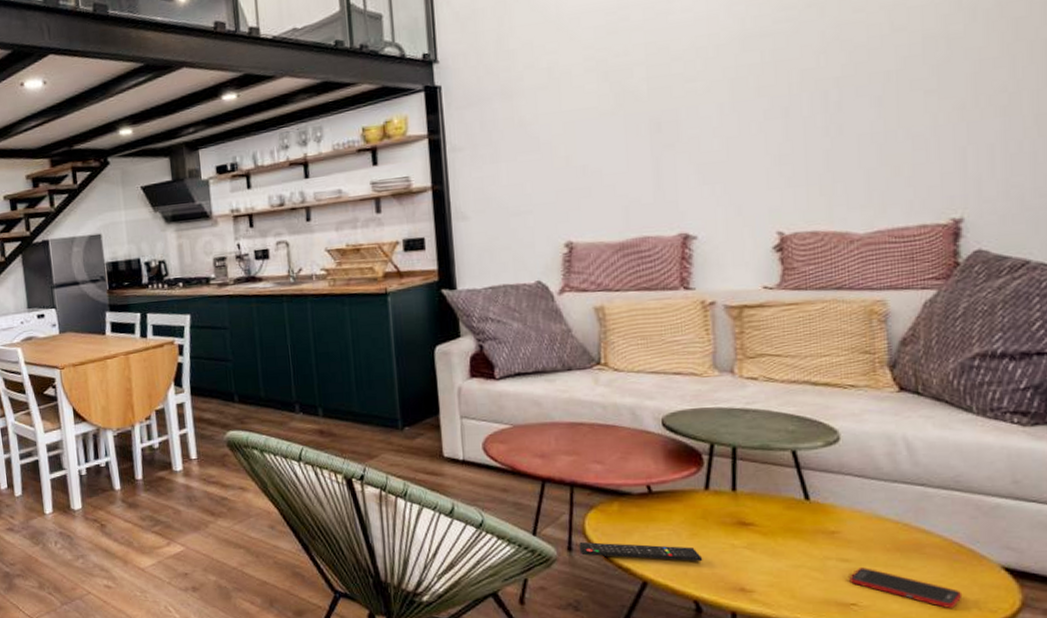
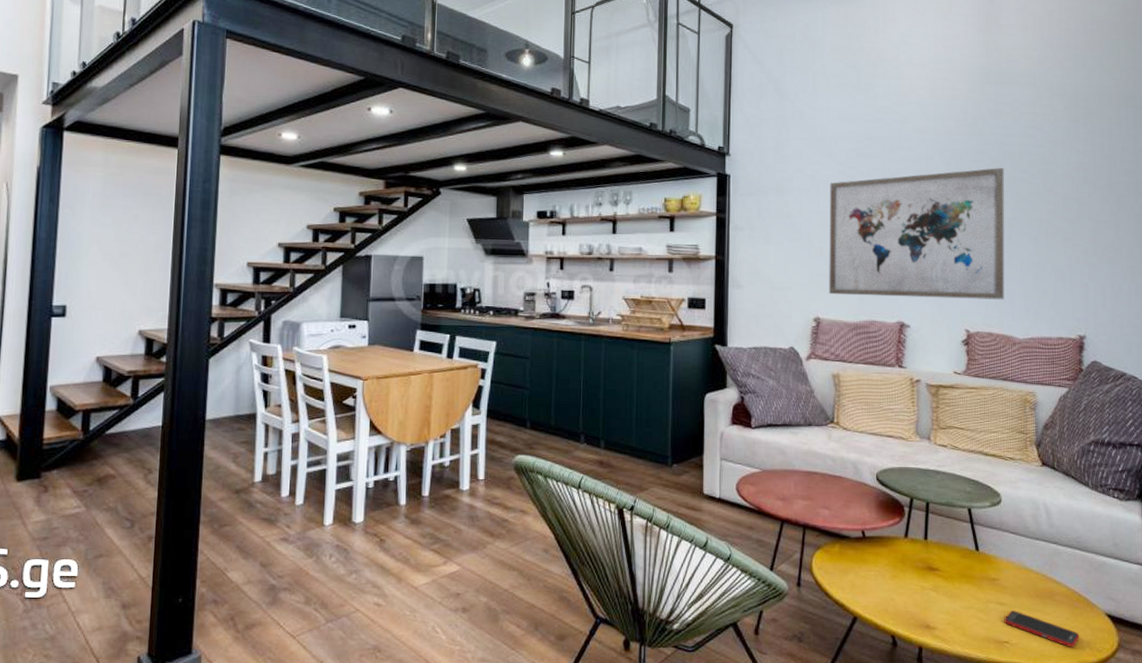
wall art: none [573,10,834,212] -> present [829,167,1004,300]
remote control: present [579,541,703,561] -> none [806,578,900,600]

